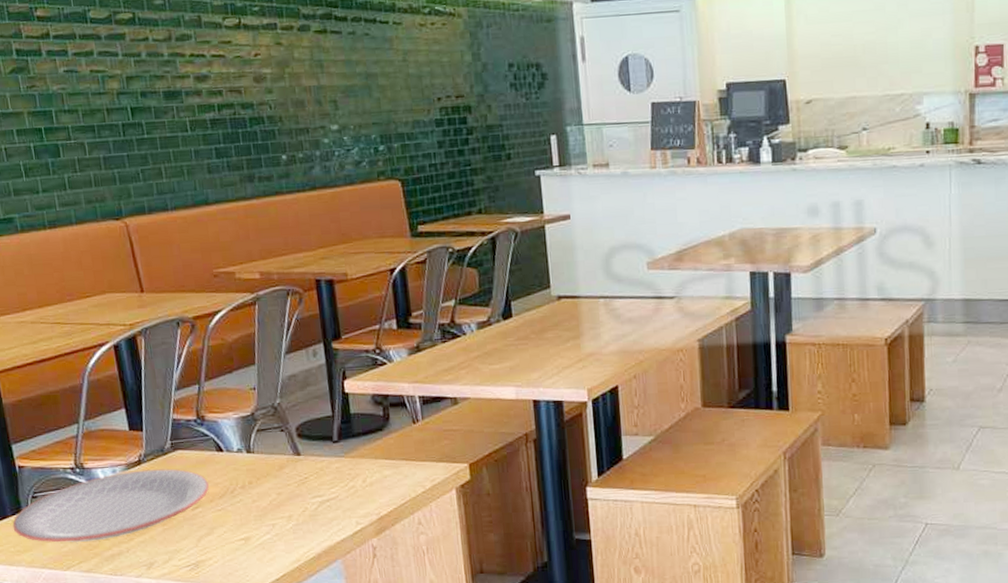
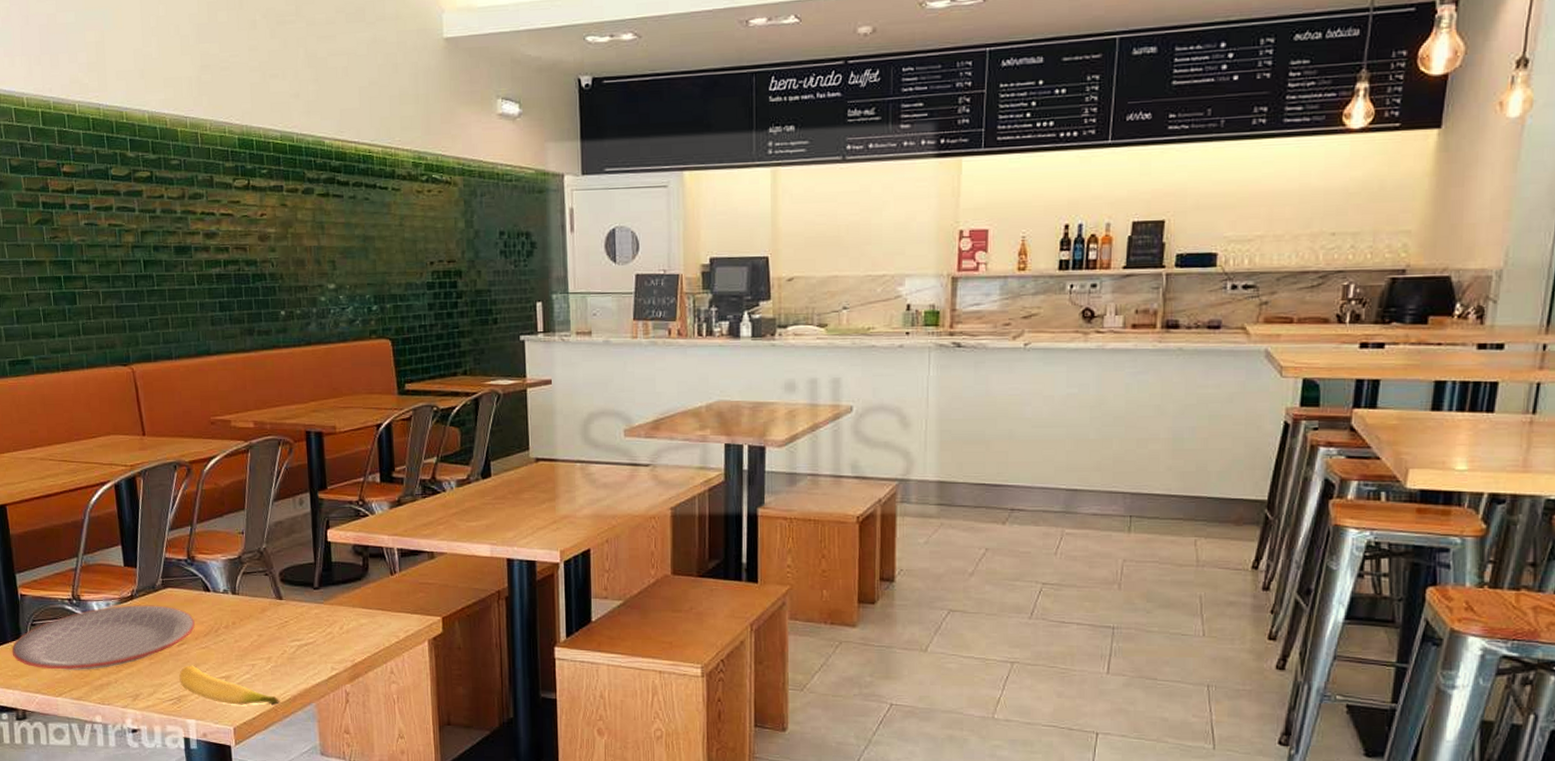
banana: none [195,529,305,567] -> present [179,665,281,705]

